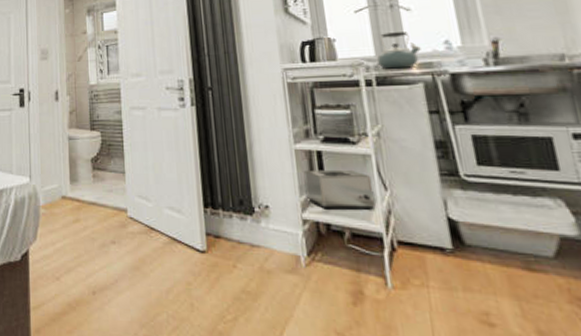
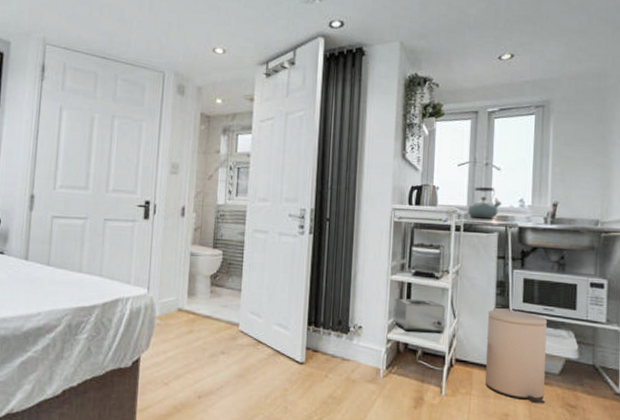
pedal bin: none [430,175,544,299] -> present [485,308,548,404]

